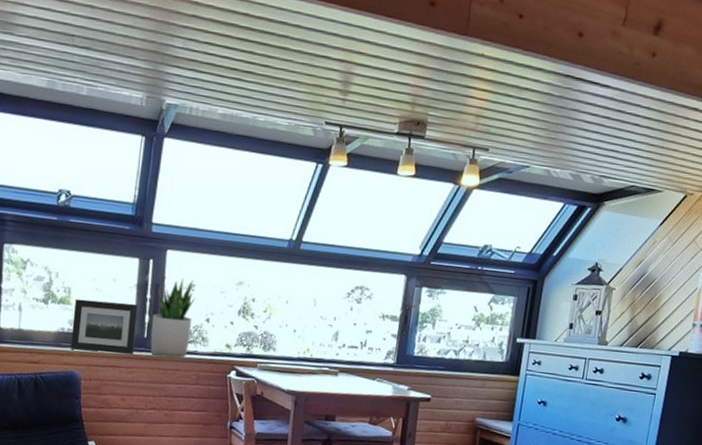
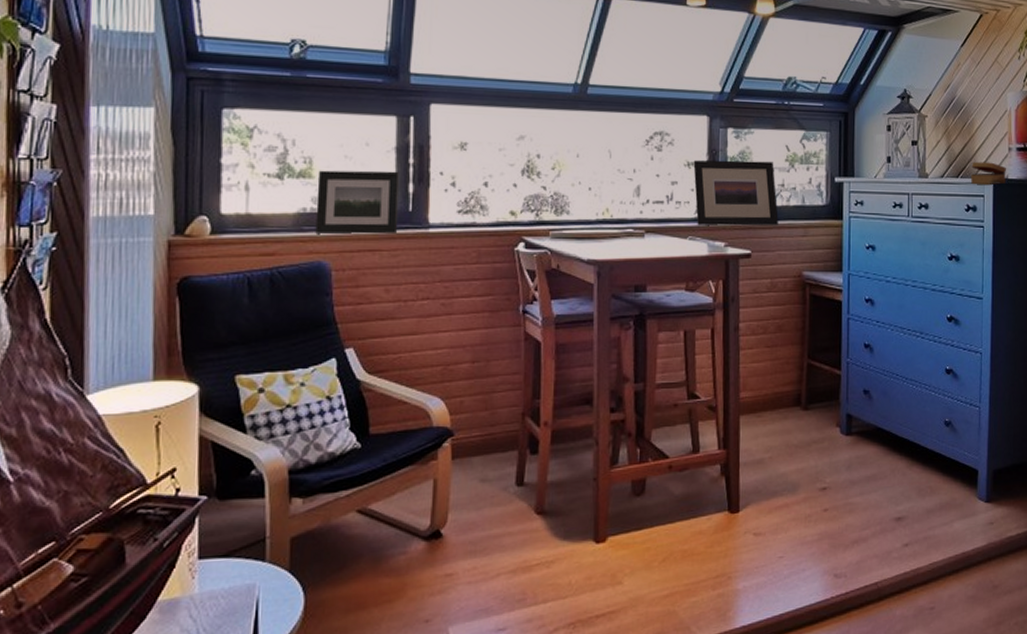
planter: present [150,278,196,359] -> none [416,136,469,234]
picture frame: none [385,313,461,376] -> present [693,160,779,226]
jewelry box: none [649,334,688,357] -> present [970,161,1007,185]

